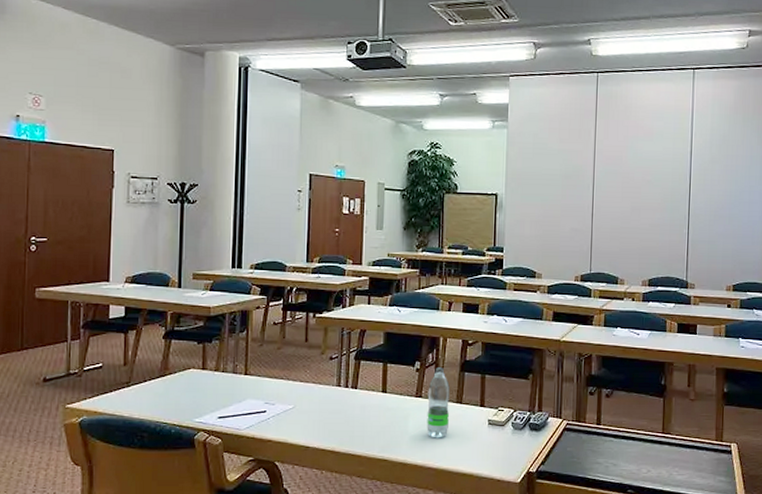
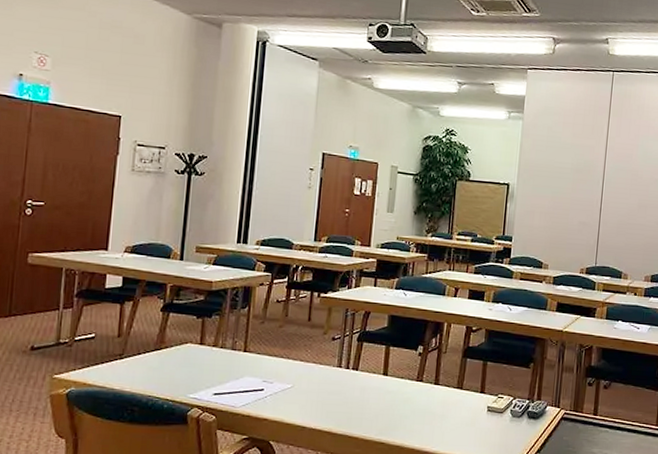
bottle: present [426,367,450,438] -> none [425,352,451,423]

